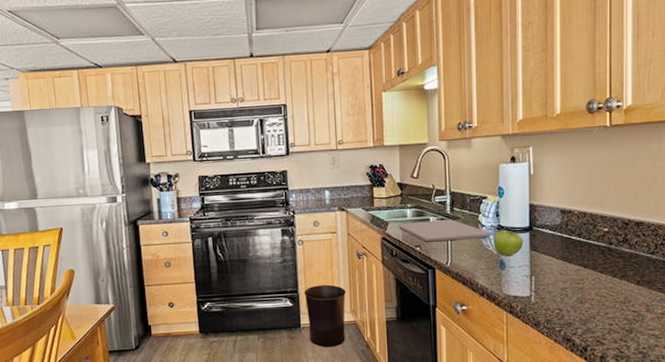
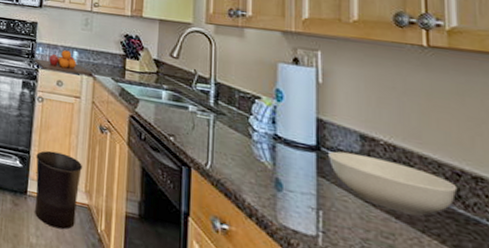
chopping board: none [289,191,345,214] -> present [34,50,93,76]
cutting board: present [397,219,493,243] -> none [149,104,267,147]
fruit: present [493,229,524,256] -> none [267,140,308,177]
bowl: none [537,225,626,263] -> present [327,151,458,216]

